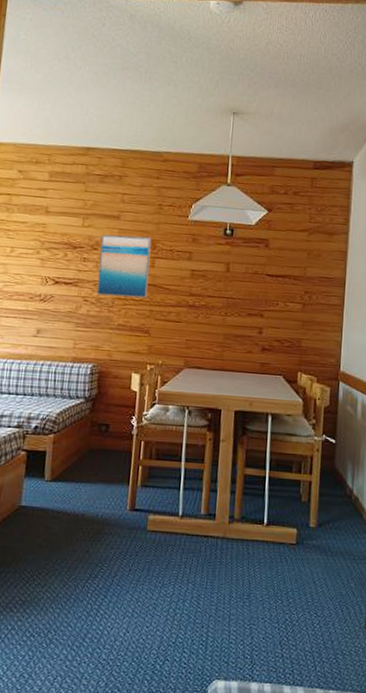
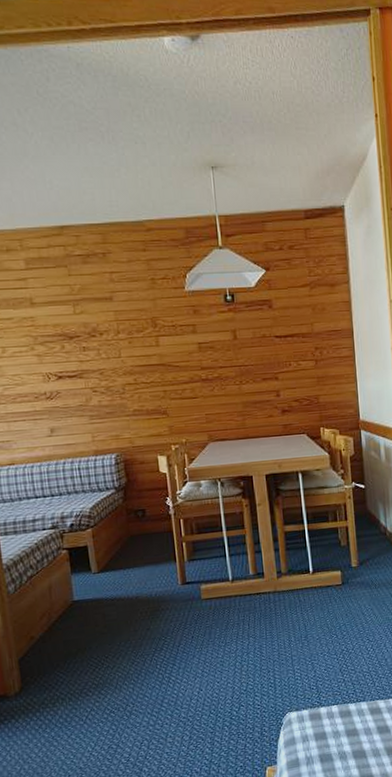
wall art: present [96,234,152,298] -> none [96,316,158,384]

